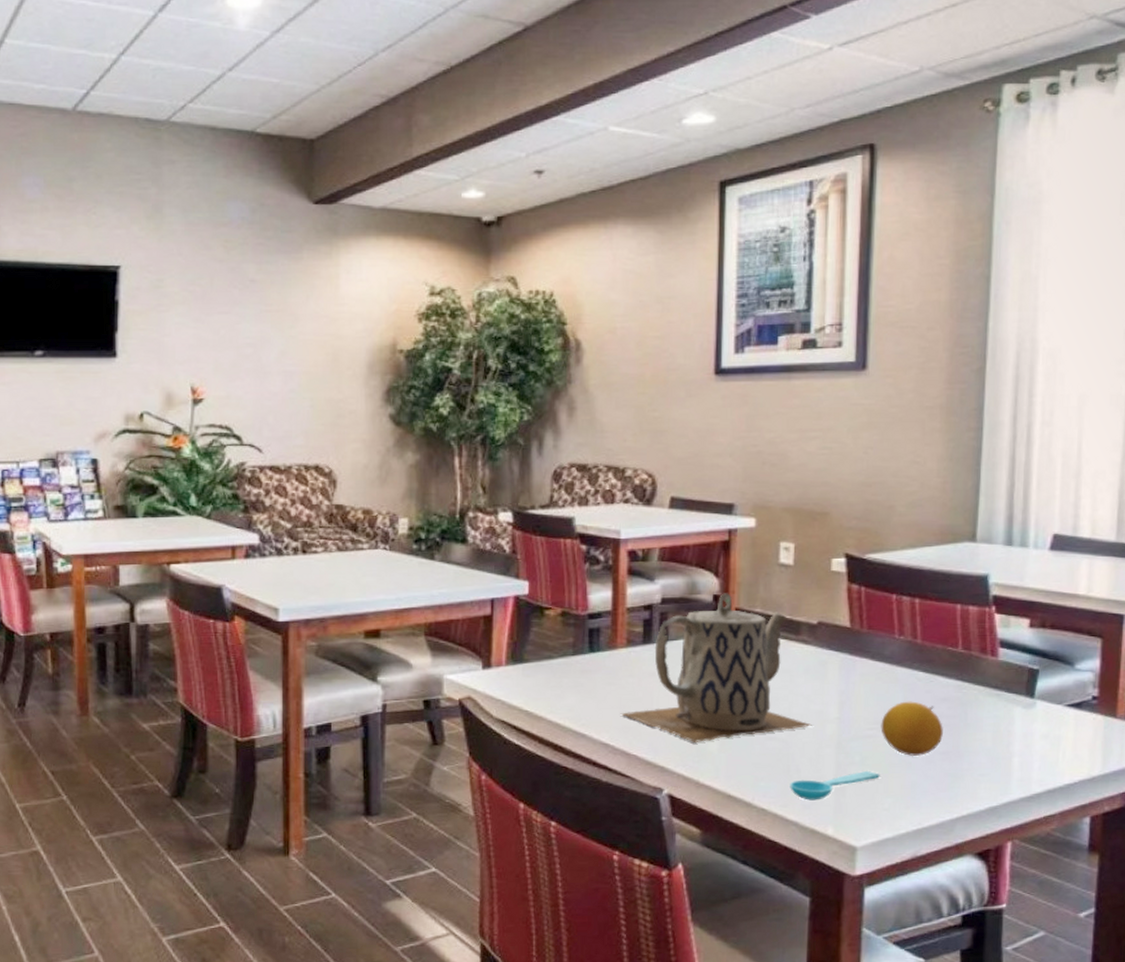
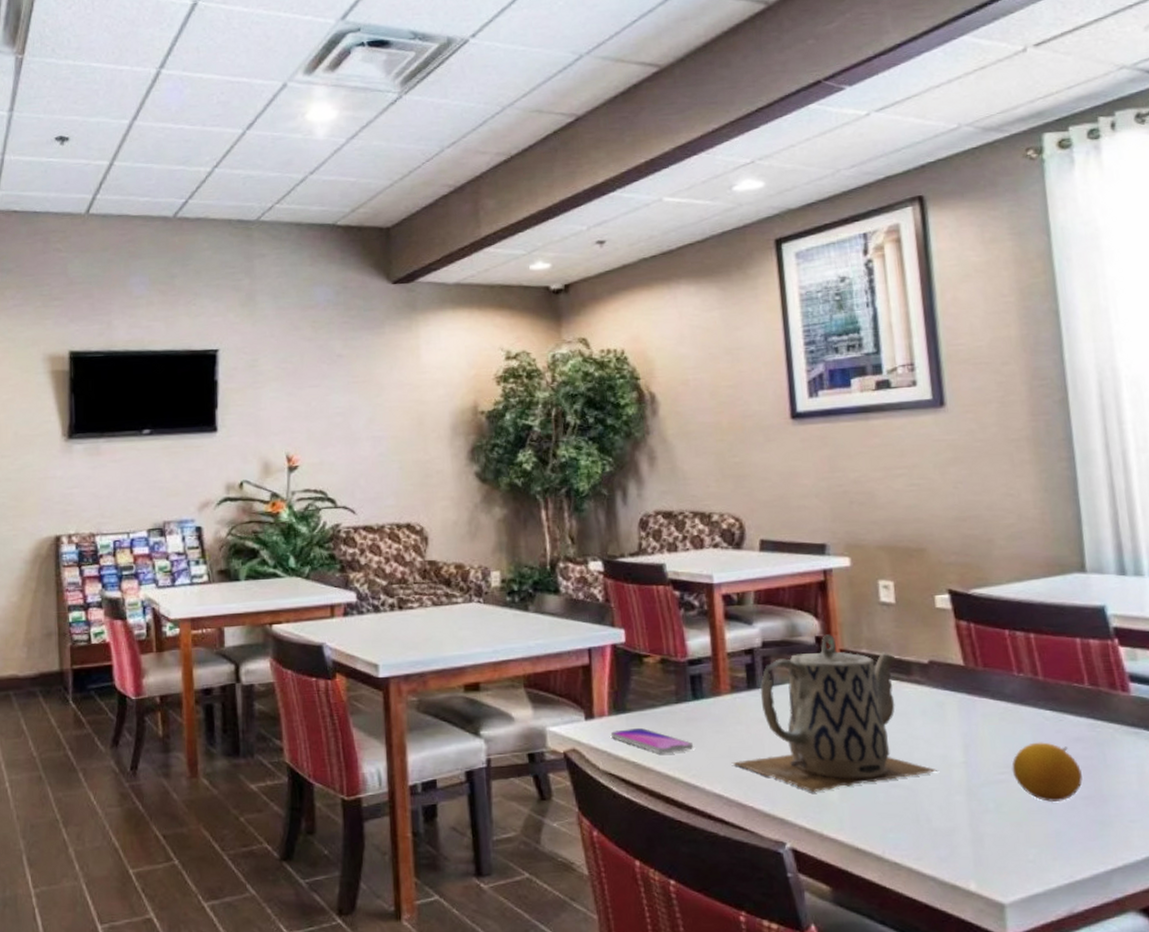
smartphone: none [506,677,586,704] -> present [610,727,694,754]
spoon: present [790,770,880,801] -> none [921,818,1019,853]

